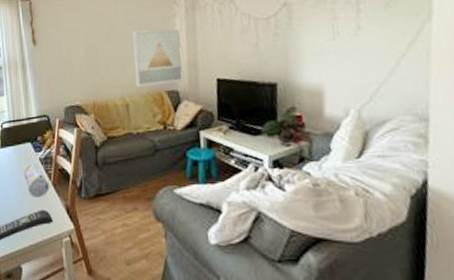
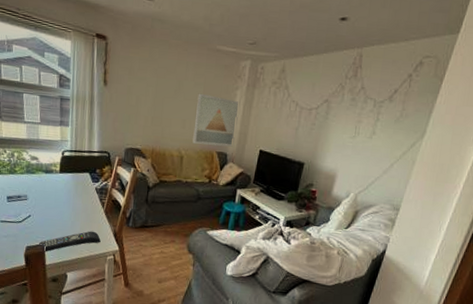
pencil case: present [23,163,50,197] -> none [78,191,102,221]

